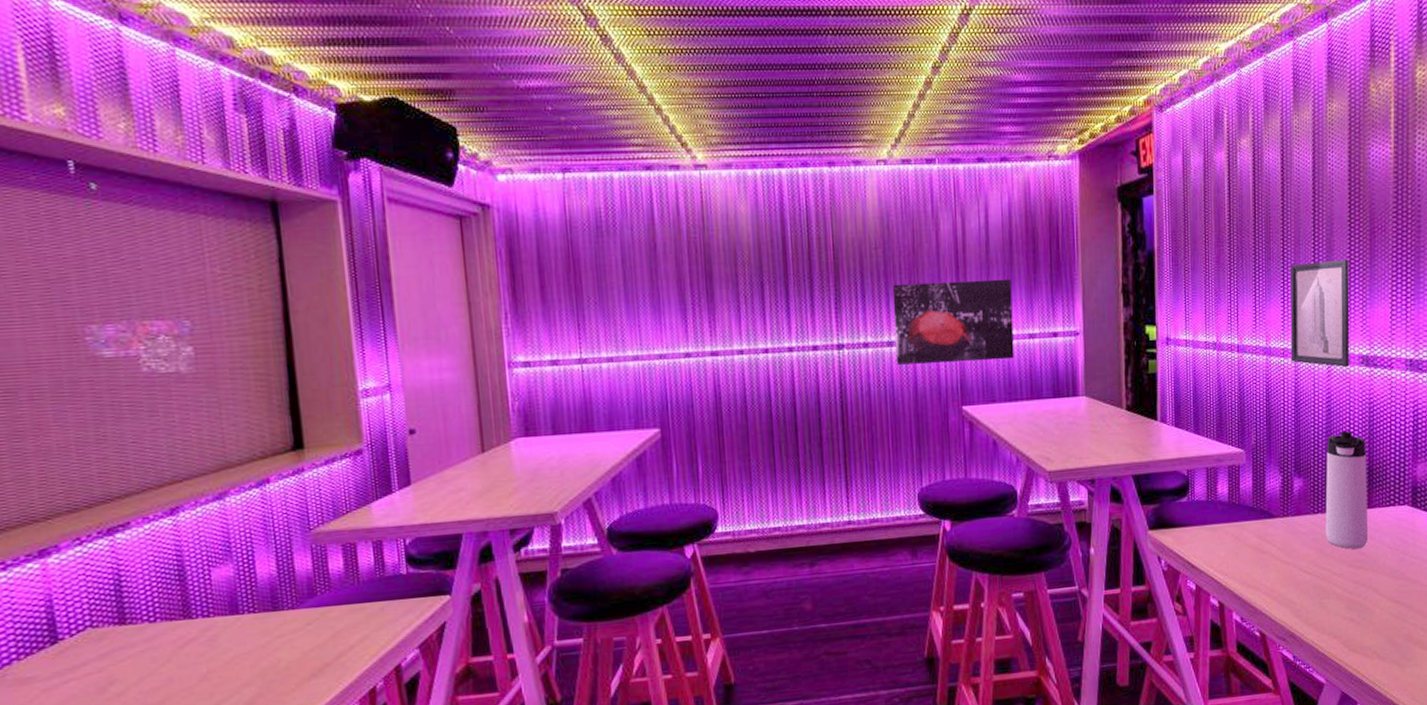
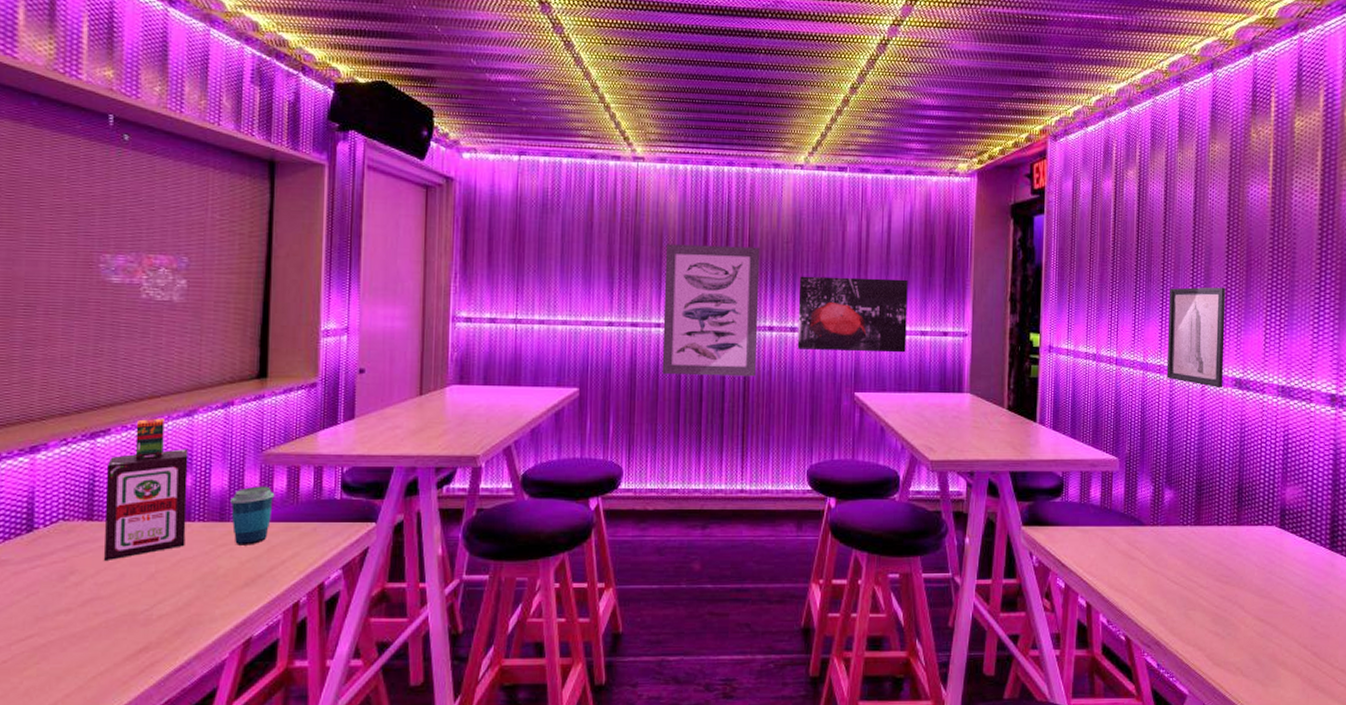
bottle: none [131,504,237,667] -> present [104,418,189,562]
cup: none [281,567,332,635] -> present [230,486,275,545]
wall art: none [741,256,853,406] -> present [662,244,760,377]
thermos bottle: present [1325,430,1367,550] -> none [1194,448,1237,565]

